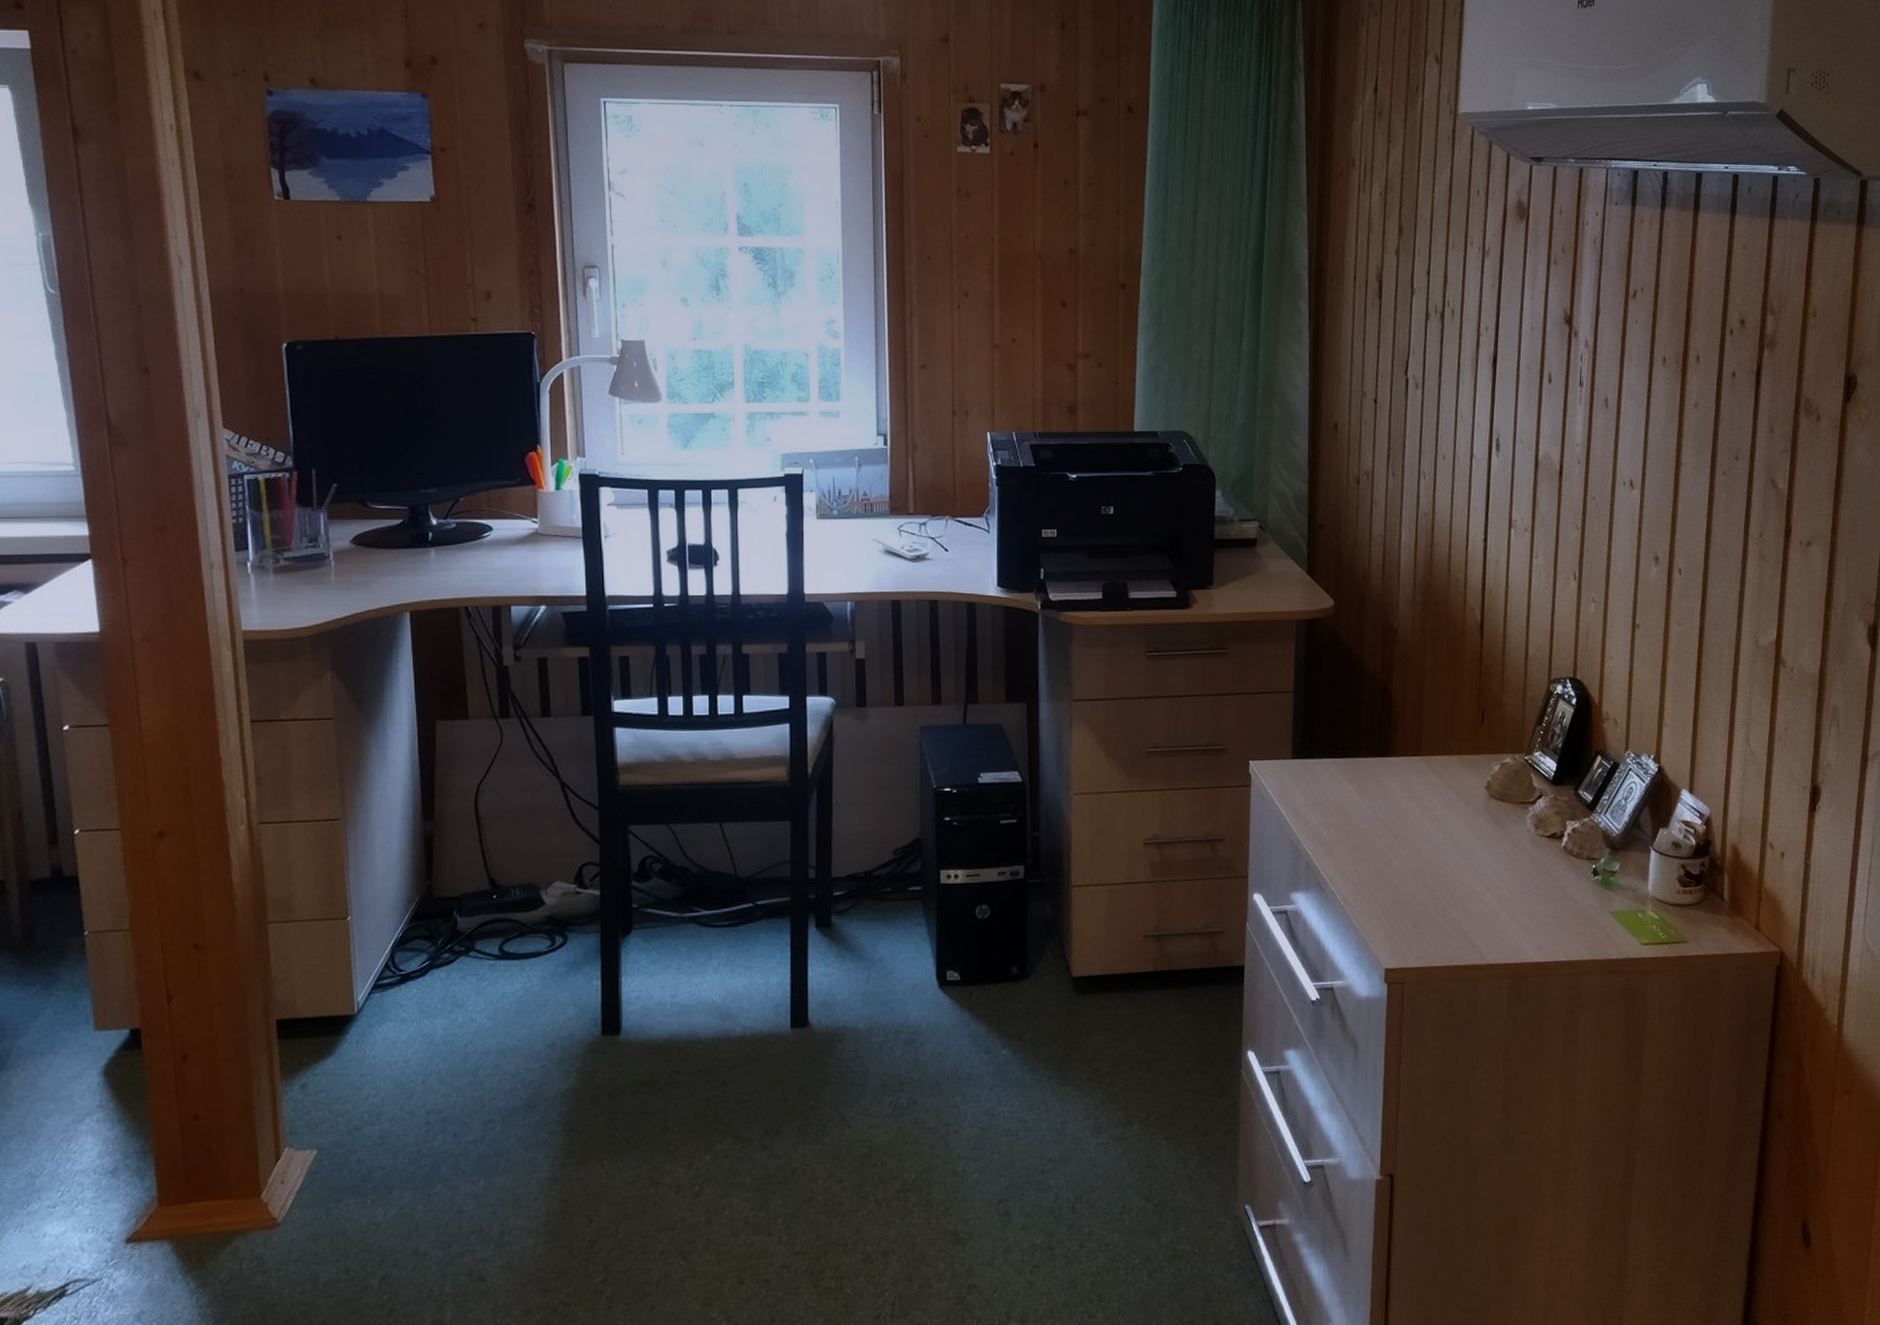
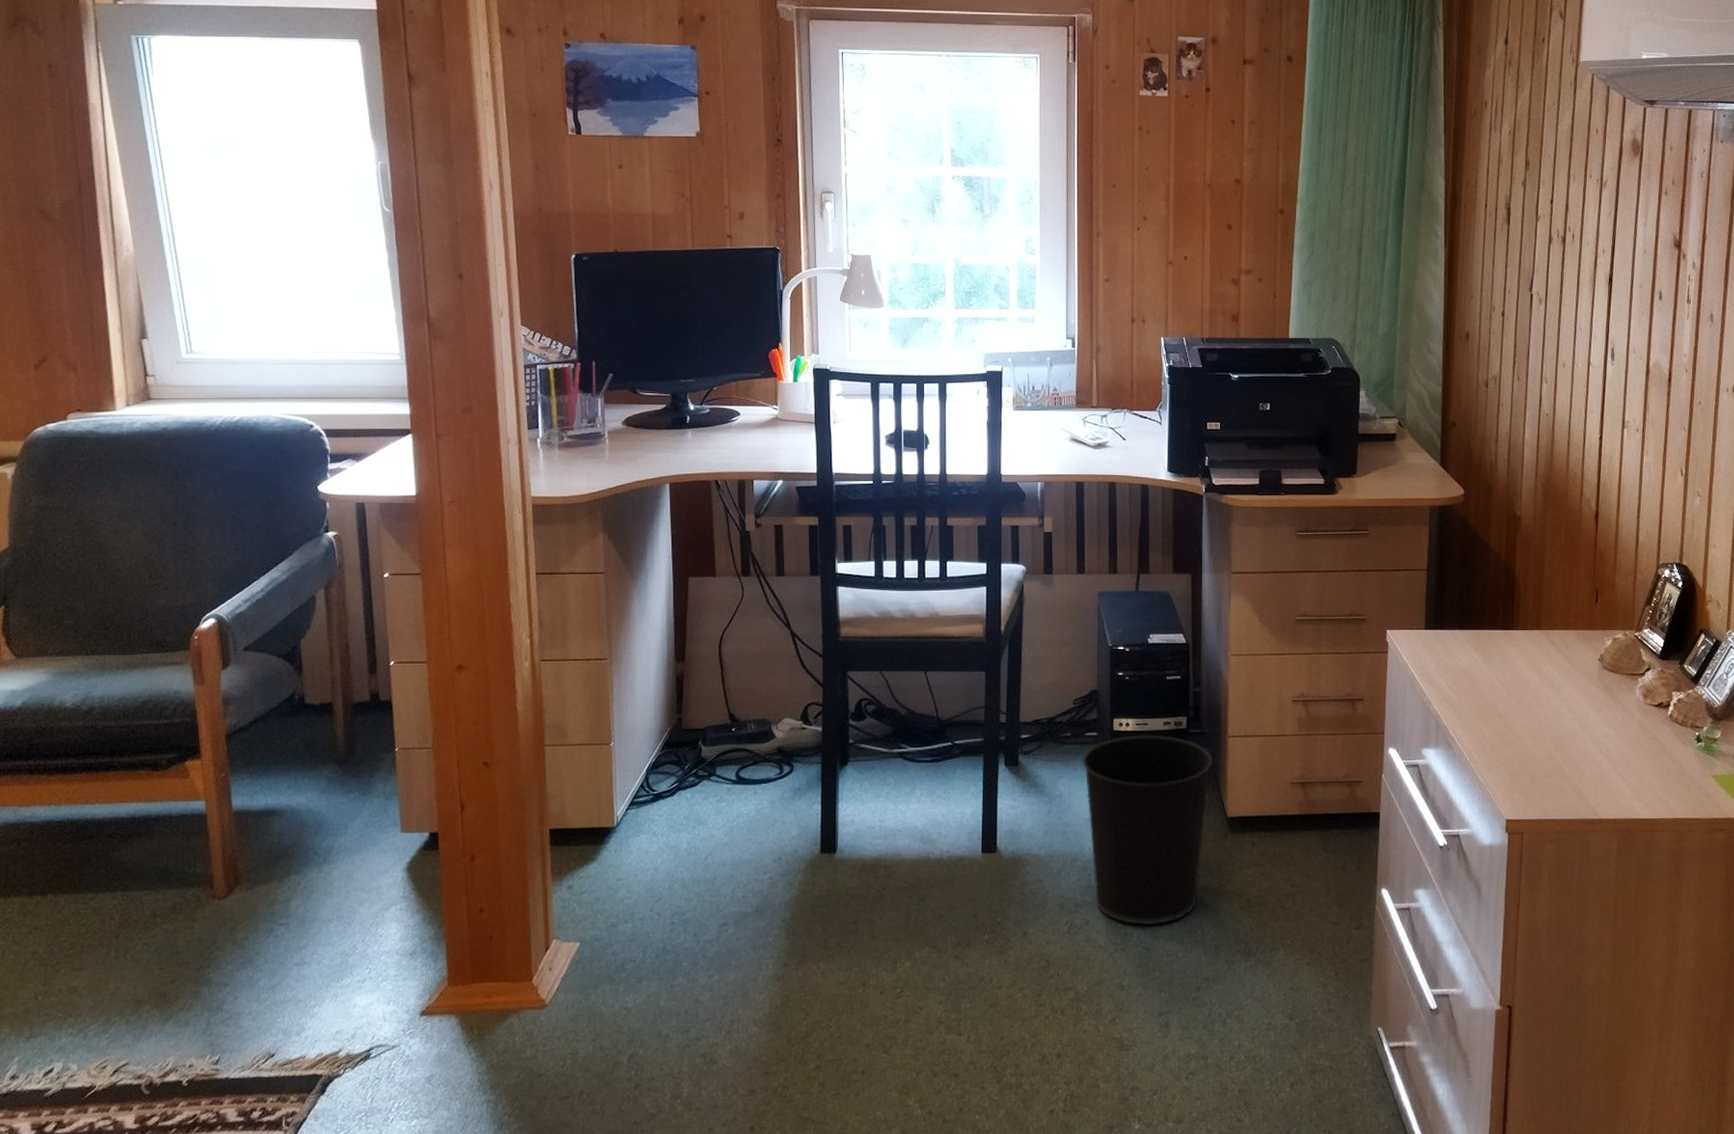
wastebasket: none [905,886,1055,1103] -> present [1082,734,1213,926]

